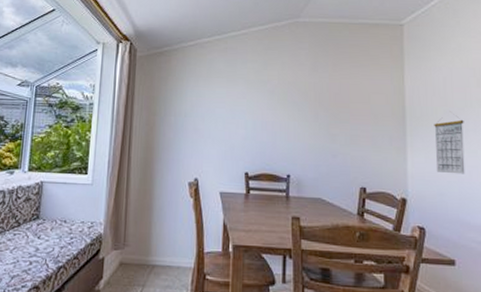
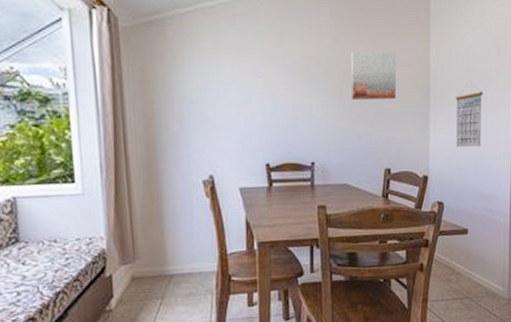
wall art: none [326,79,371,122] -> present [350,51,396,99]

